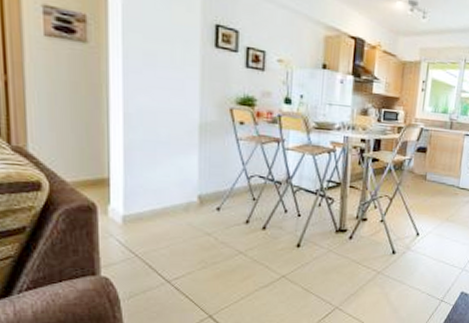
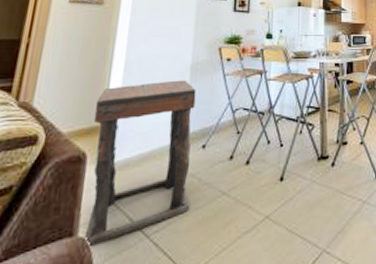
side table: none [97,139,208,286] -> present [83,80,197,248]

